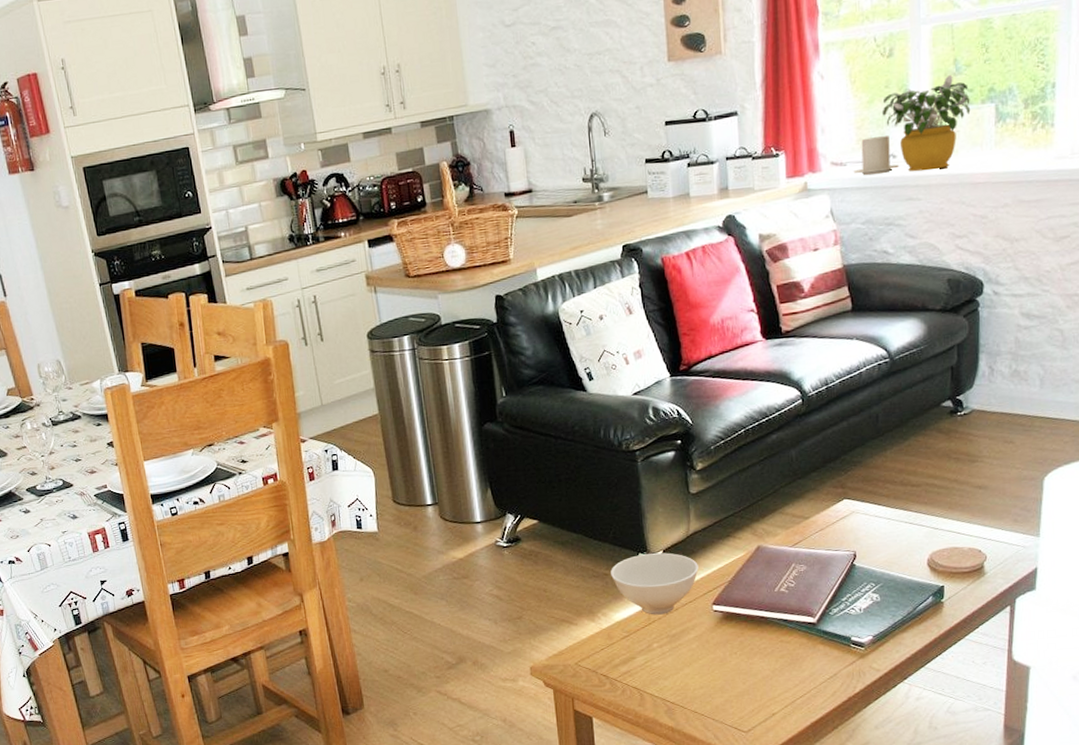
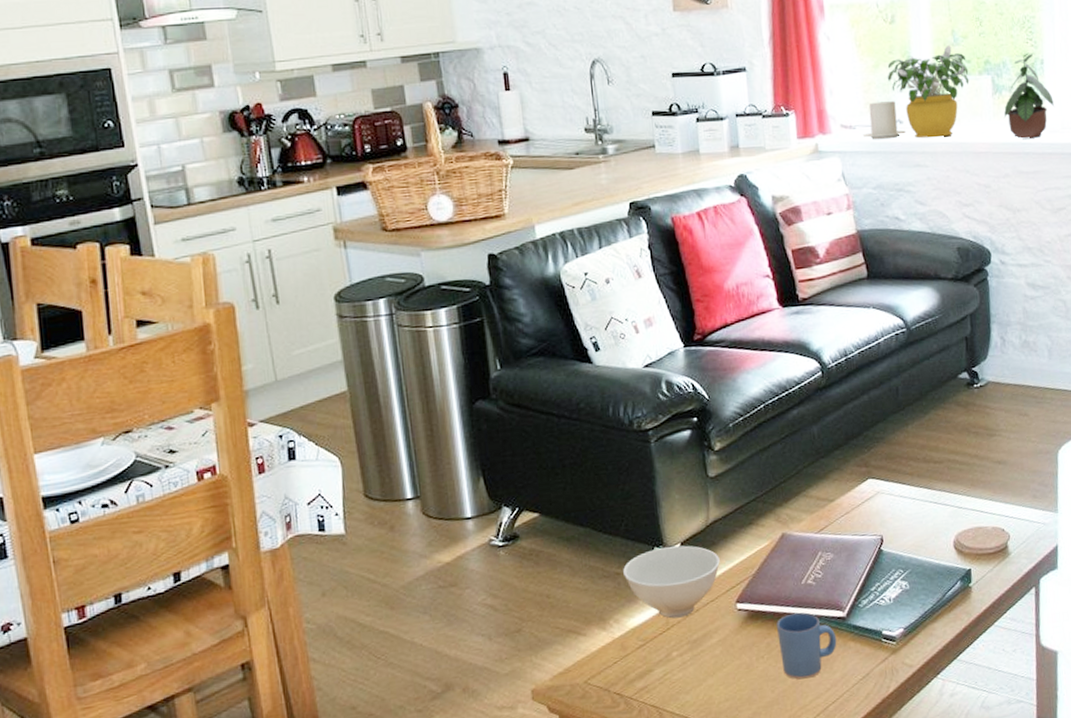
mug: none [750,616,807,675] -> present [777,612,837,680]
potted plant: none [1007,76,1064,167] -> present [1004,52,1054,139]

